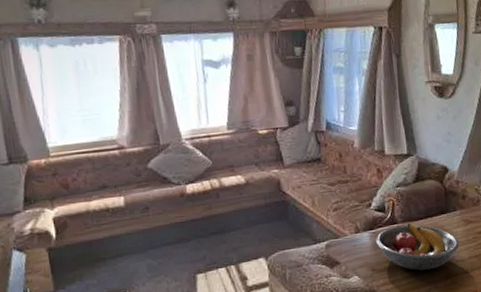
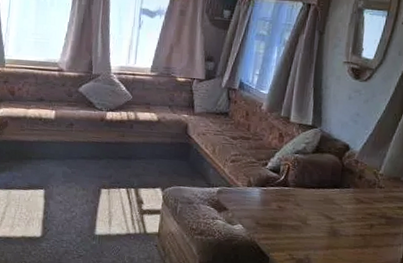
fruit bowl: present [376,222,459,271] -> none [265,189,347,237]

